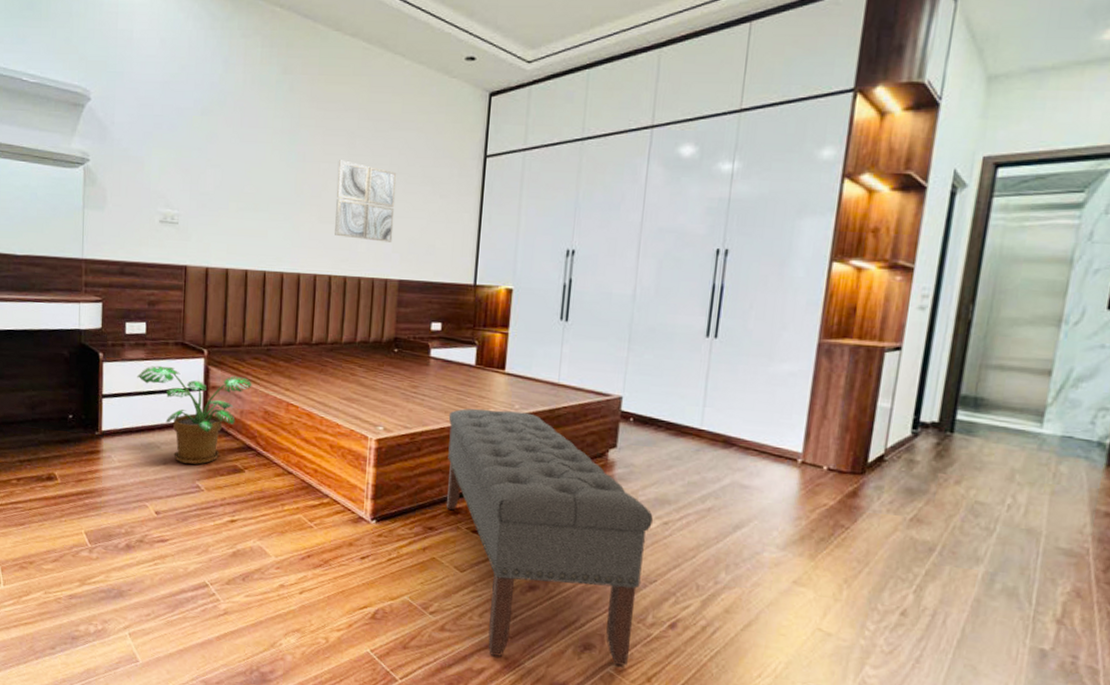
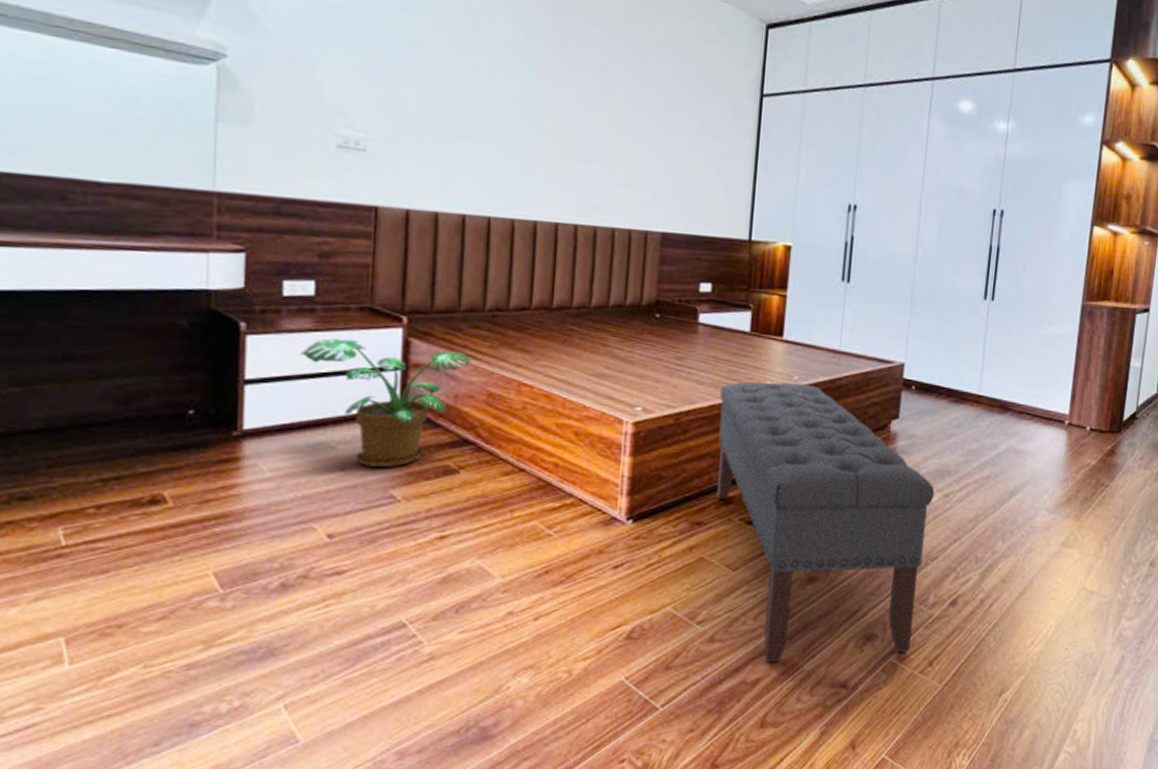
wall art: present [335,160,397,242] -> none [582,85,660,188]

